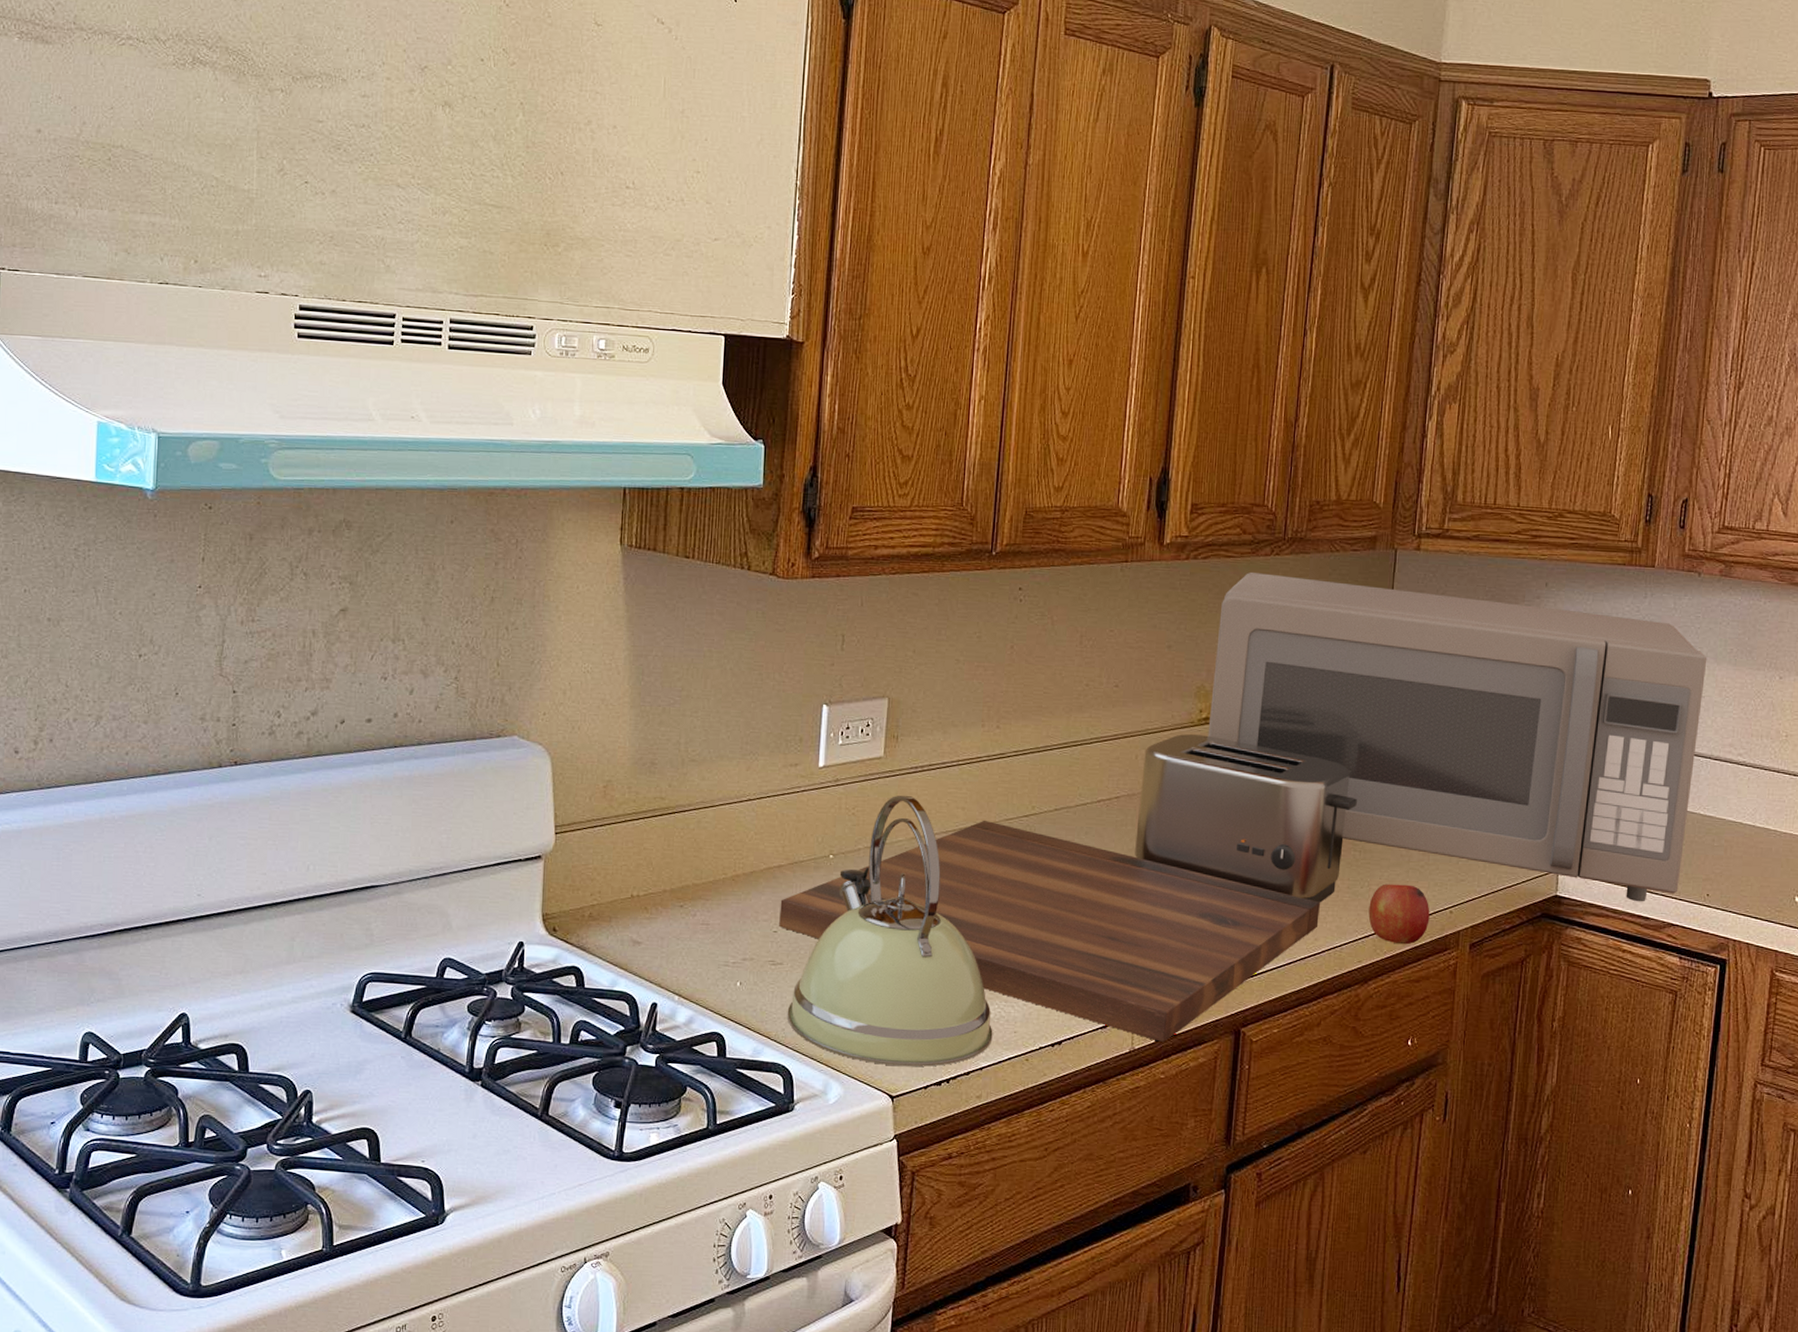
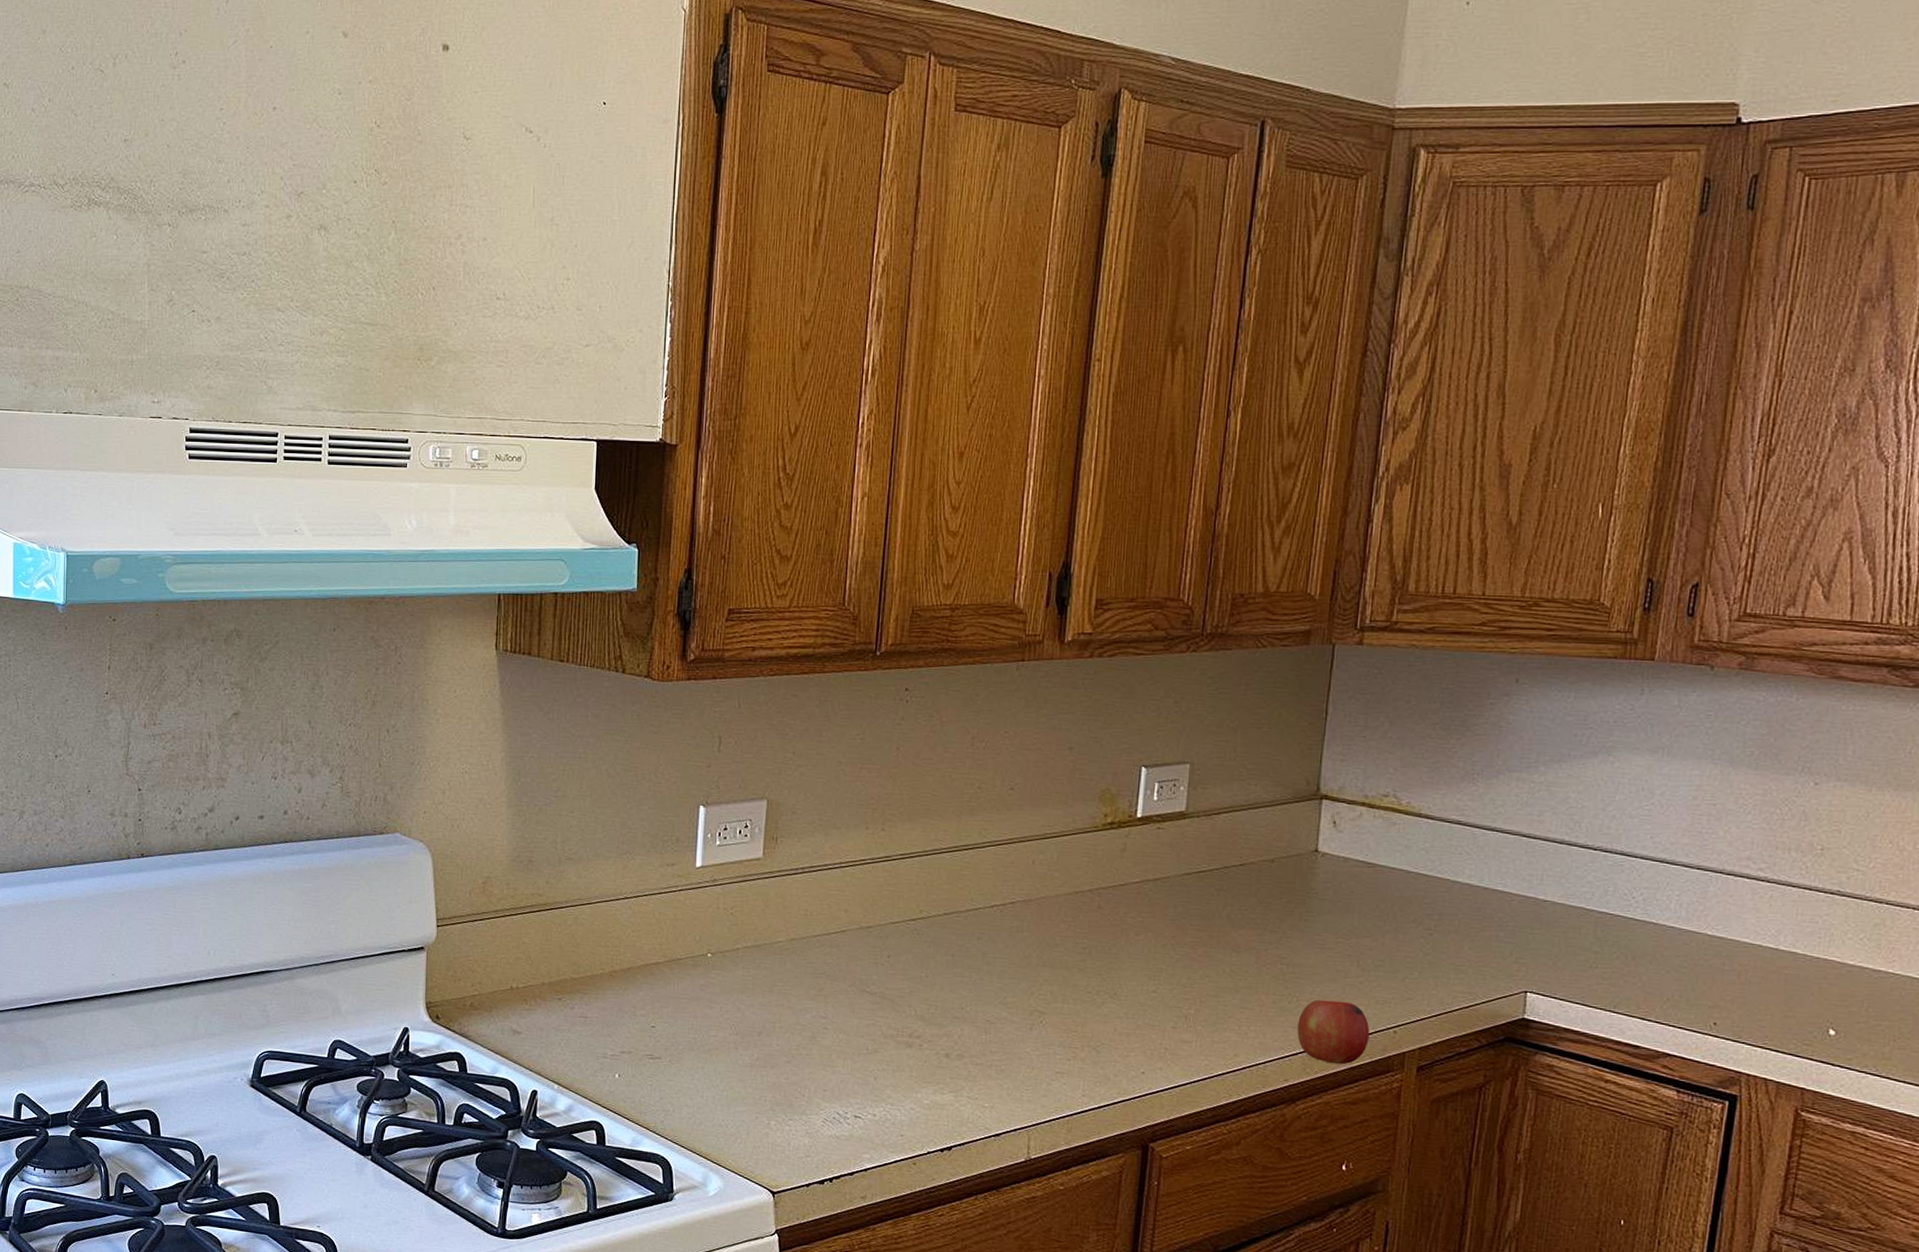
cutting board: present [779,820,1320,1043] -> none [657,922,1241,1154]
kettle: present [787,795,993,1067] -> none [666,896,878,1165]
toaster: present [1135,734,1357,903] -> none [1031,839,1285,1017]
microwave: present [1207,571,1708,902] -> none [1113,669,1721,1029]

